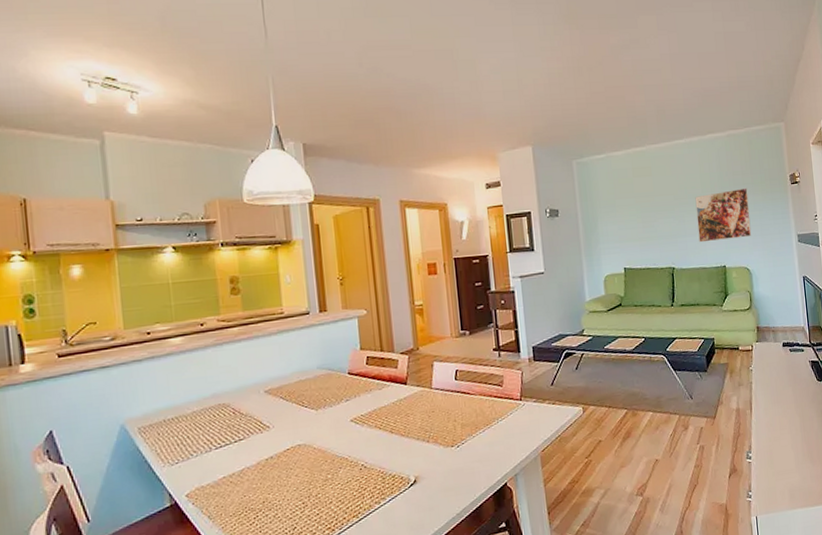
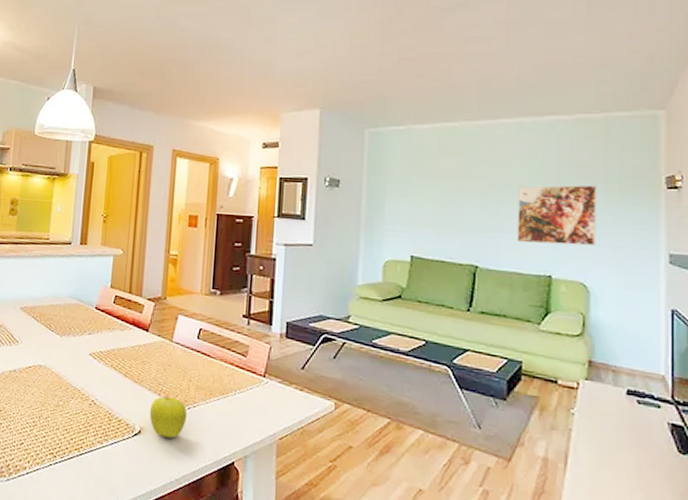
fruit: none [421,440,458,480] -> present [149,395,188,439]

